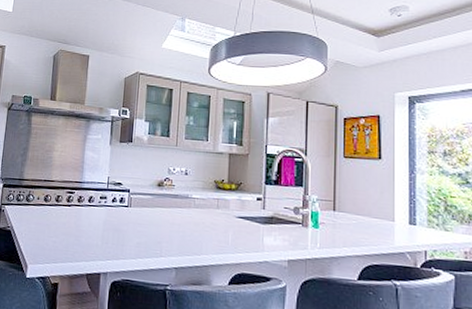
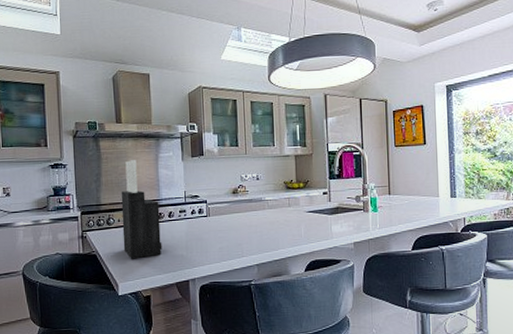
knife block: none [38,138,81,241] -> present [121,160,162,259]

